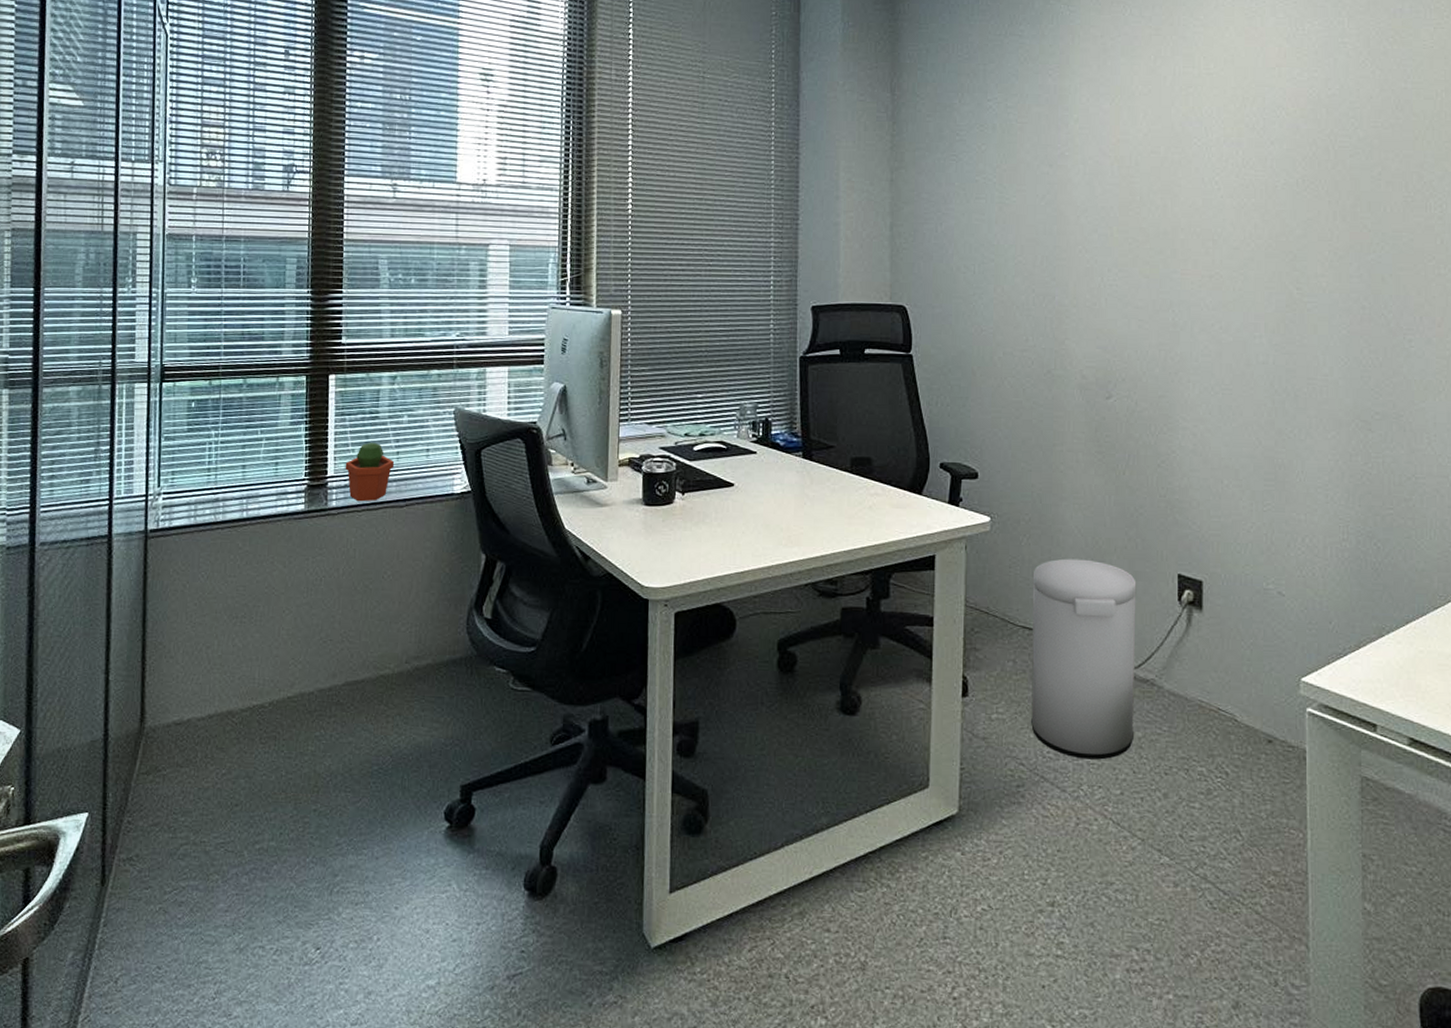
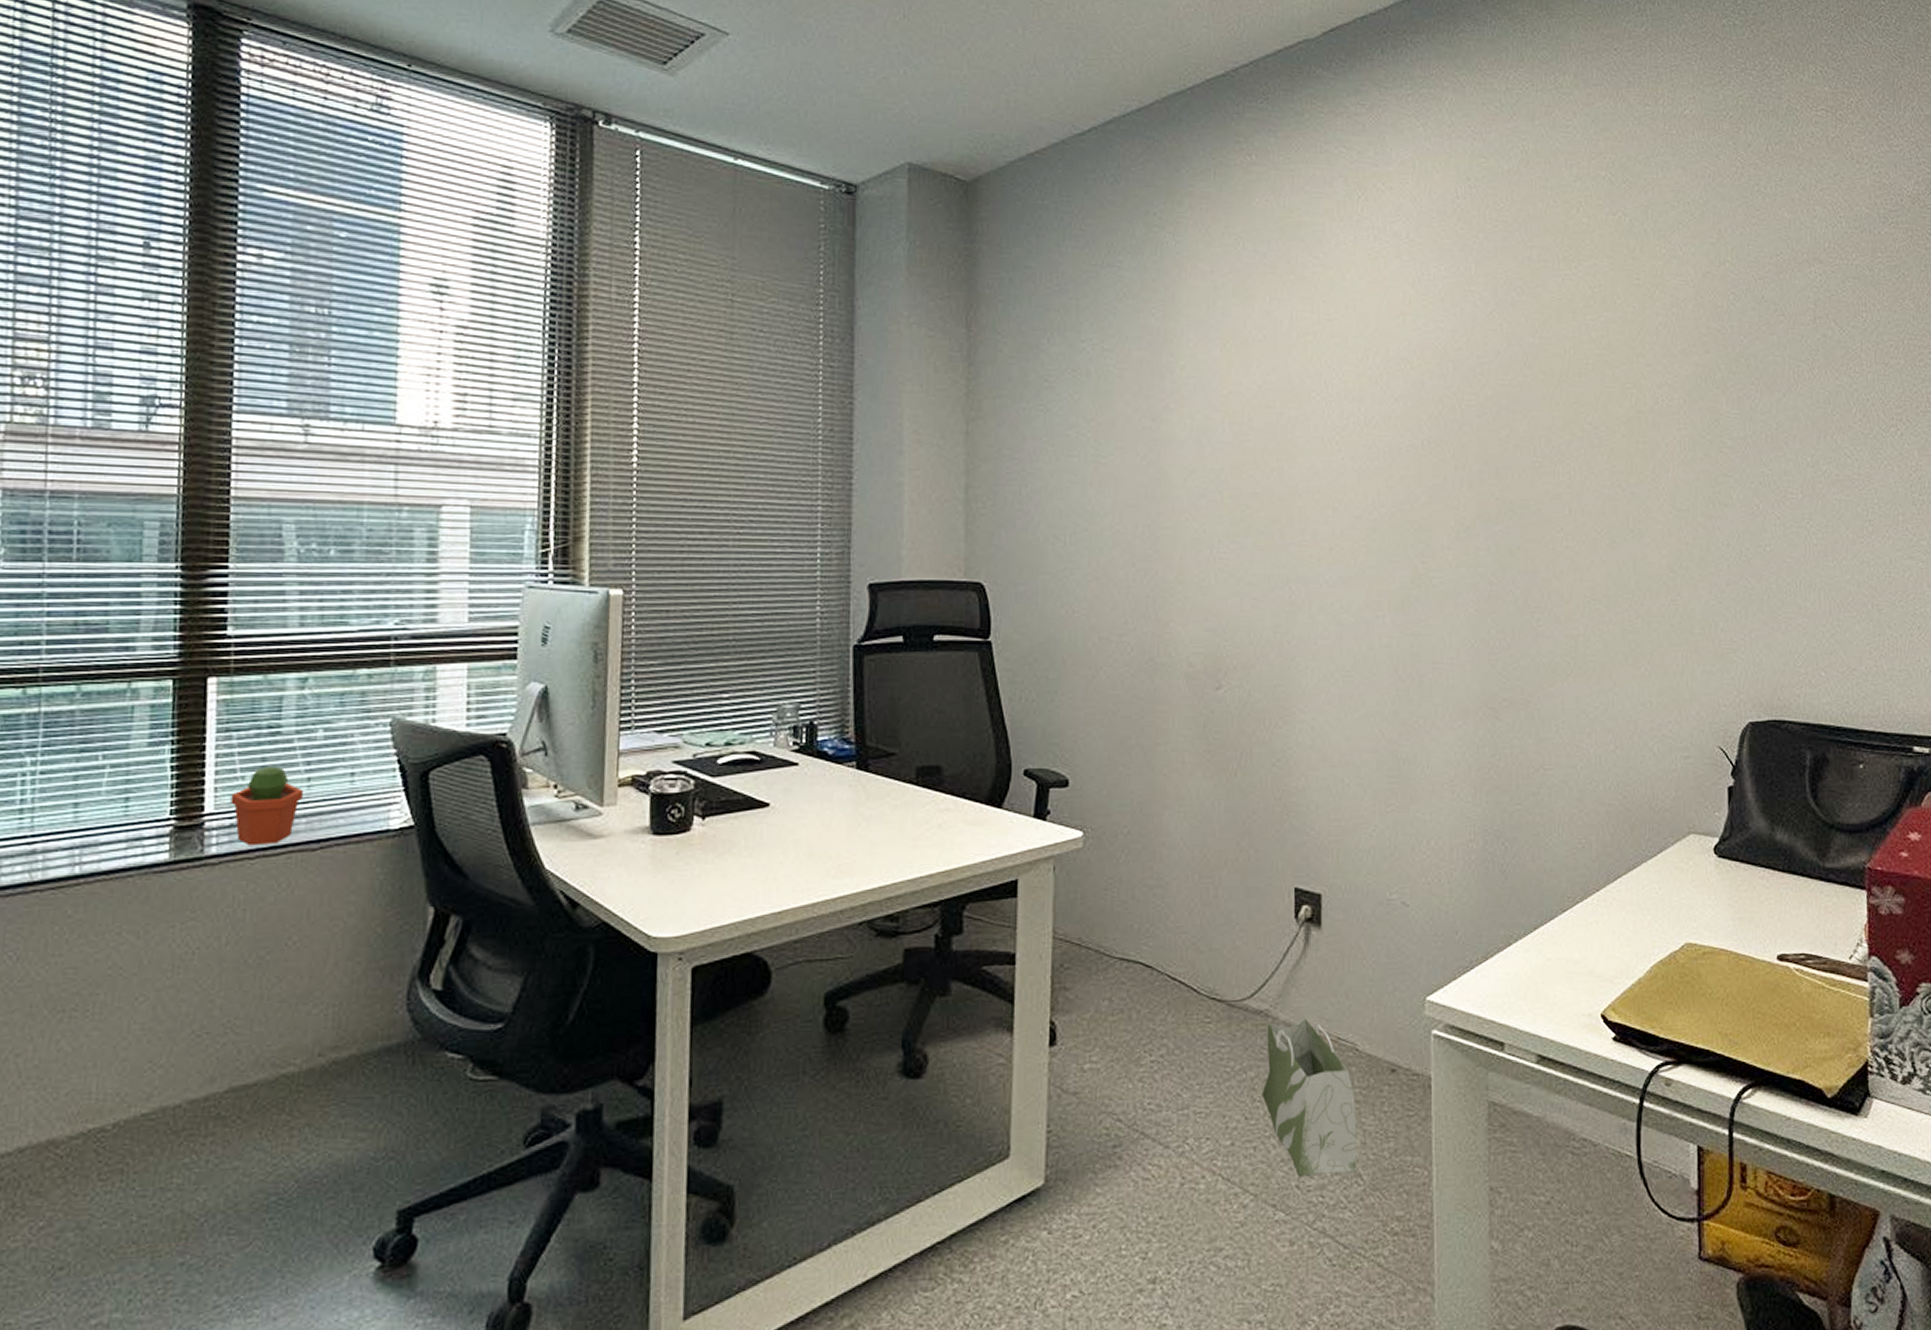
pedal bin: present [1031,558,1137,760] -> none [1130,876,1249,1108]
grocery bag: none [1148,689,1236,829] -> present [1261,1019,1357,1176]

